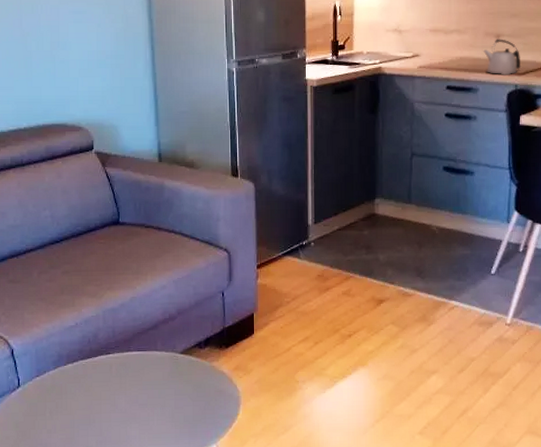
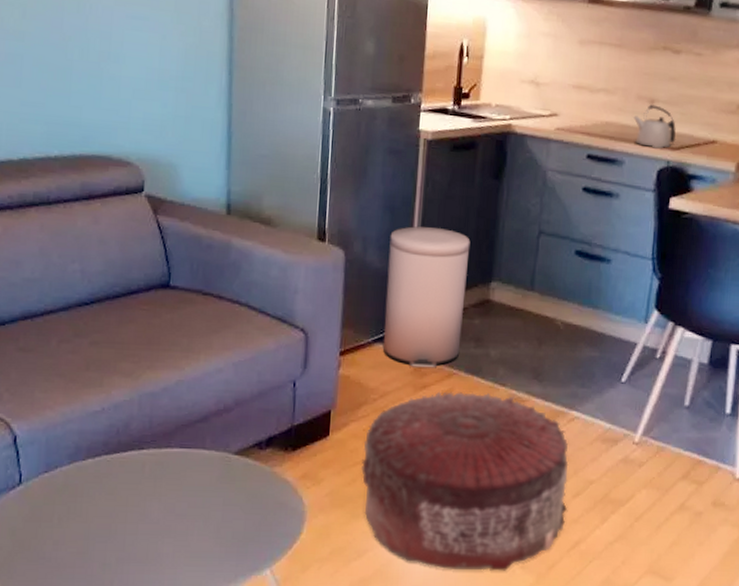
pouf: none [282,291,455,438] -> present [361,391,569,571]
pedal bin: none [290,158,355,274] -> present [382,226,470,368]

